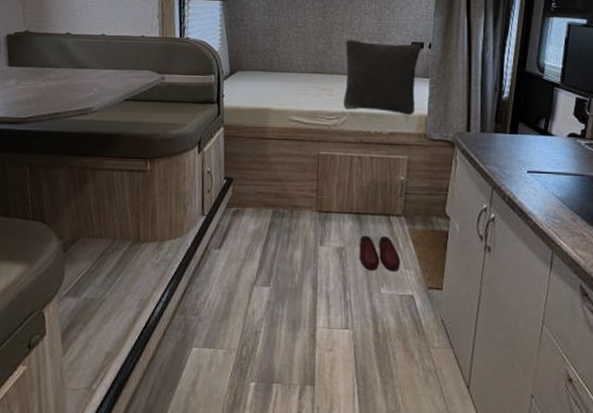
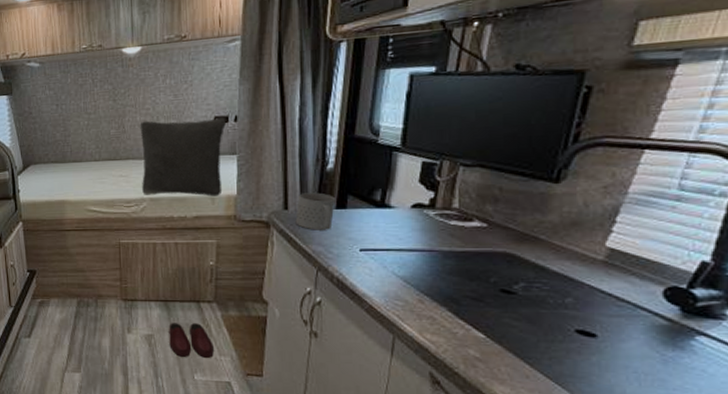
mug: none [476,117,510,152] -> present [295,192,337,230]

